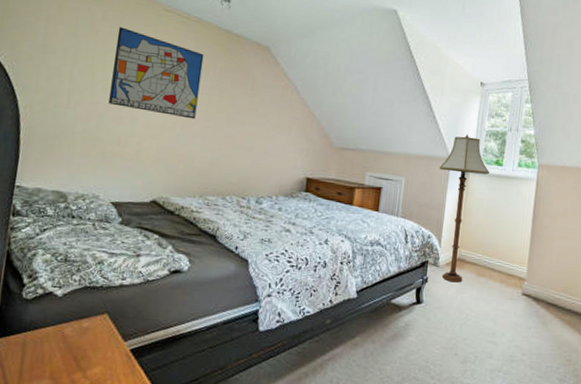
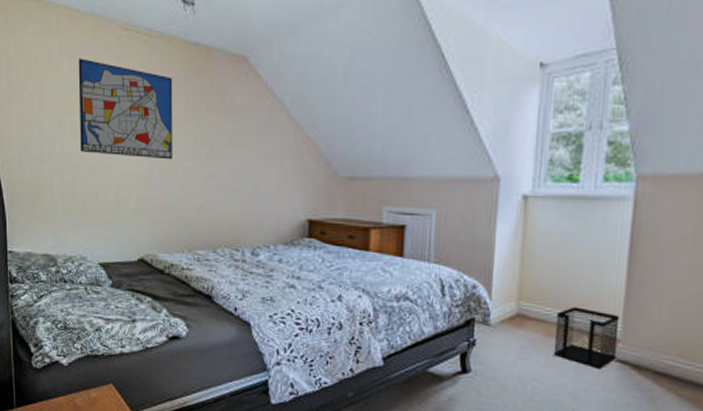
floor lamp: present [440,134,490,283] -> none [484,142,560,346]
wastebasket: none [481,254,526,301] -> present [553,307,620,369]

